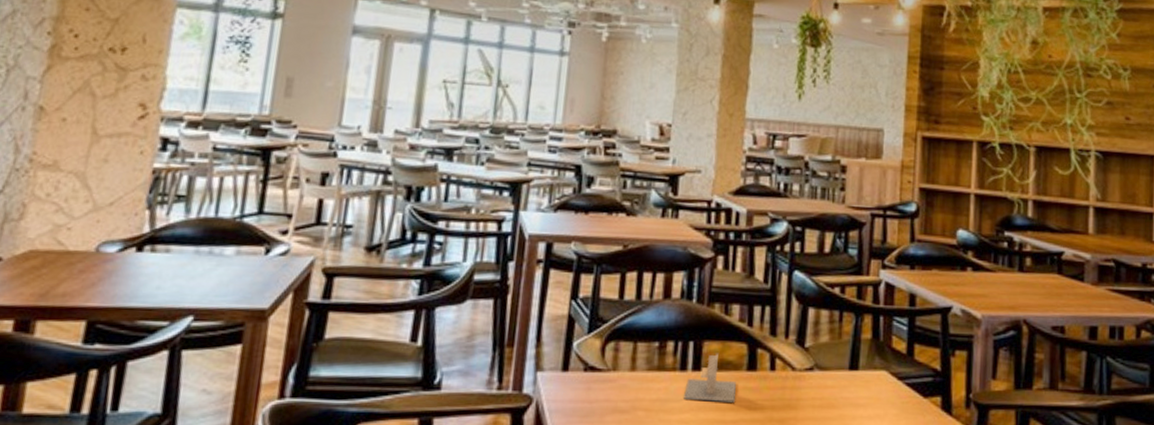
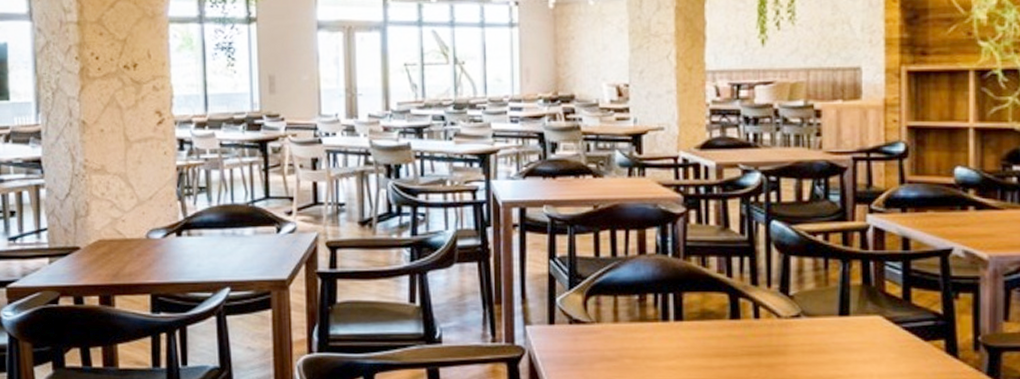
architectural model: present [684,353,736,403] -> none [668,303,720,350]

